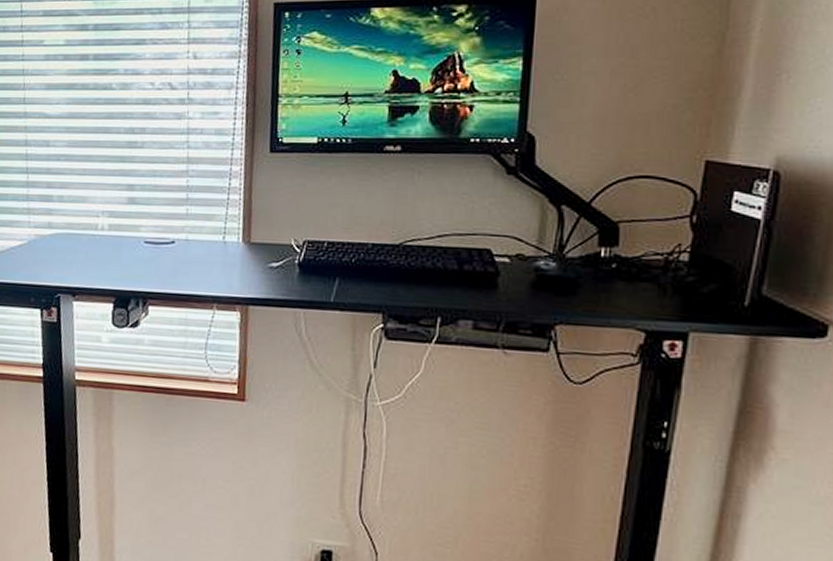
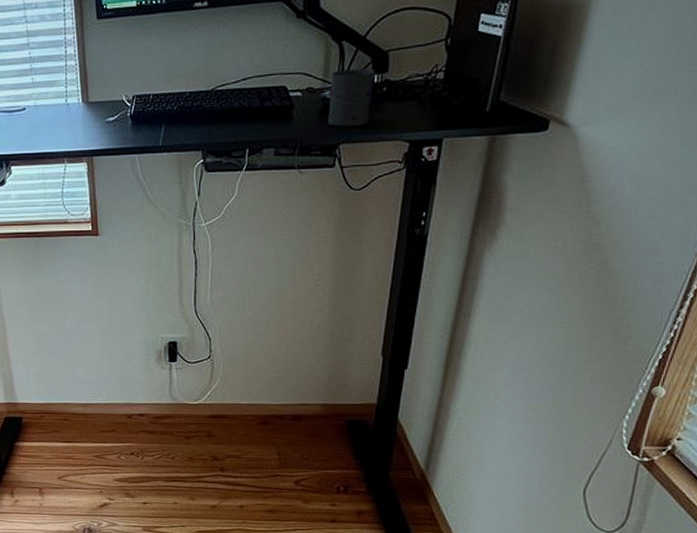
mug: none [541,238,602,306] -> present [327,68,375,127]

